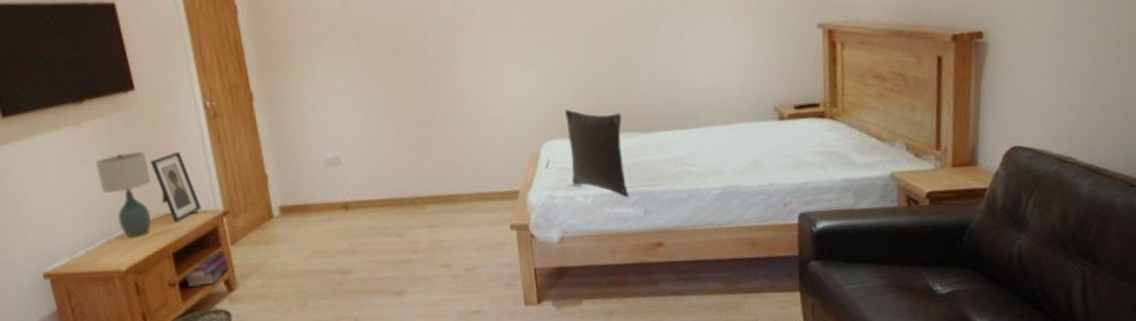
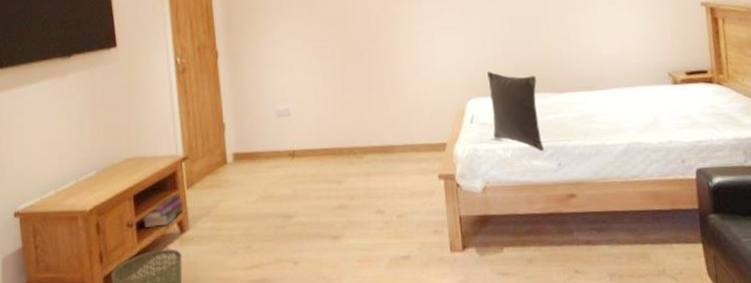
table lamp: present [95,152,152,239] -> none [74,101,122,181]
picture frame: present [150,152,202,223] -> none [123,102,164,166]

